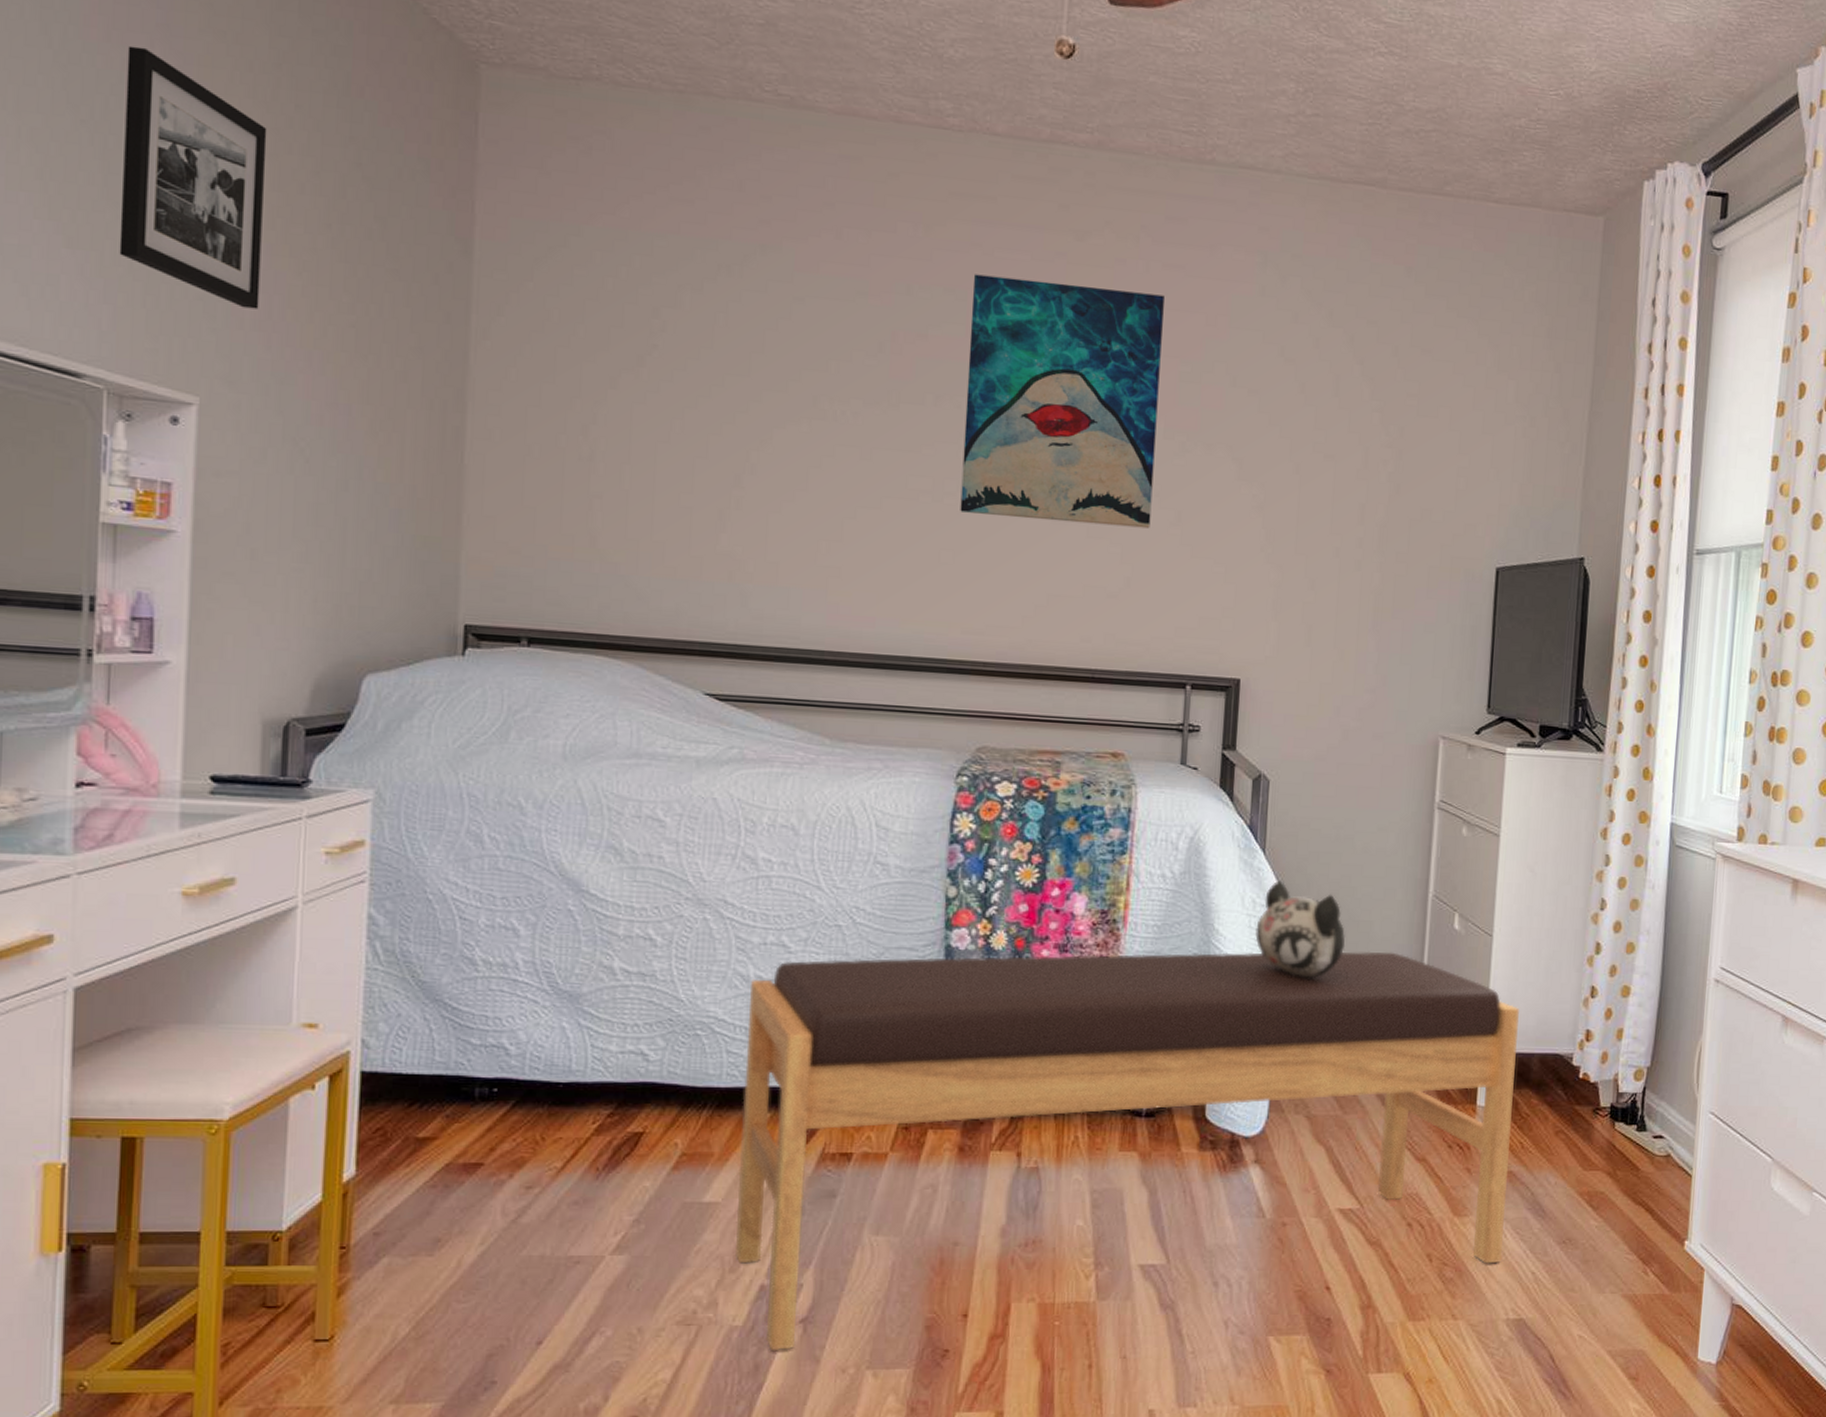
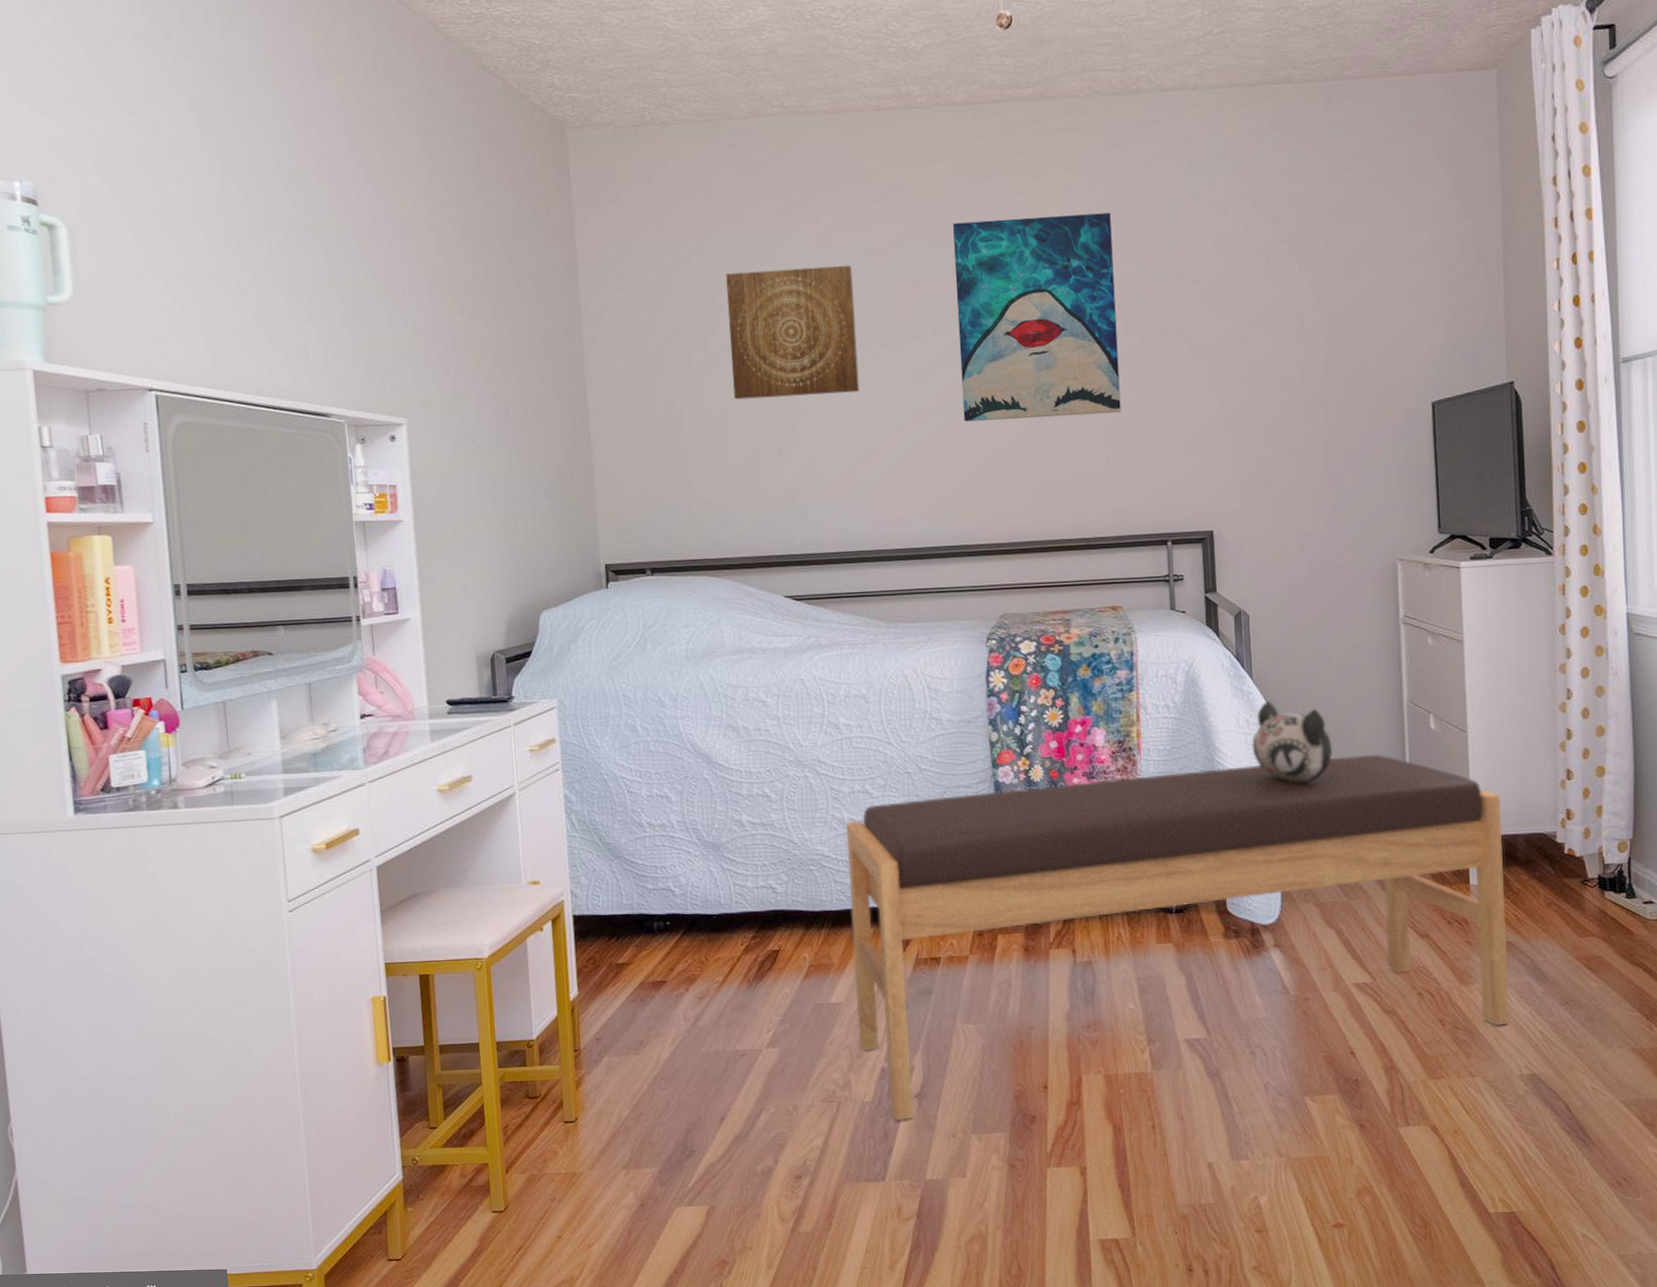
picture frame: present [119,45,267,310] -> none [331,165,438,347]
wall art: none [667,284,841,456] -> present [726,265,860,400]

